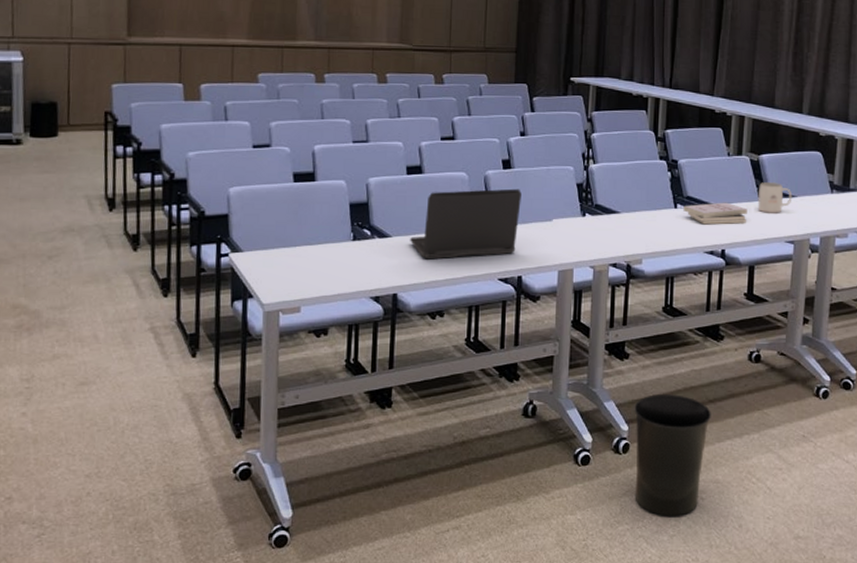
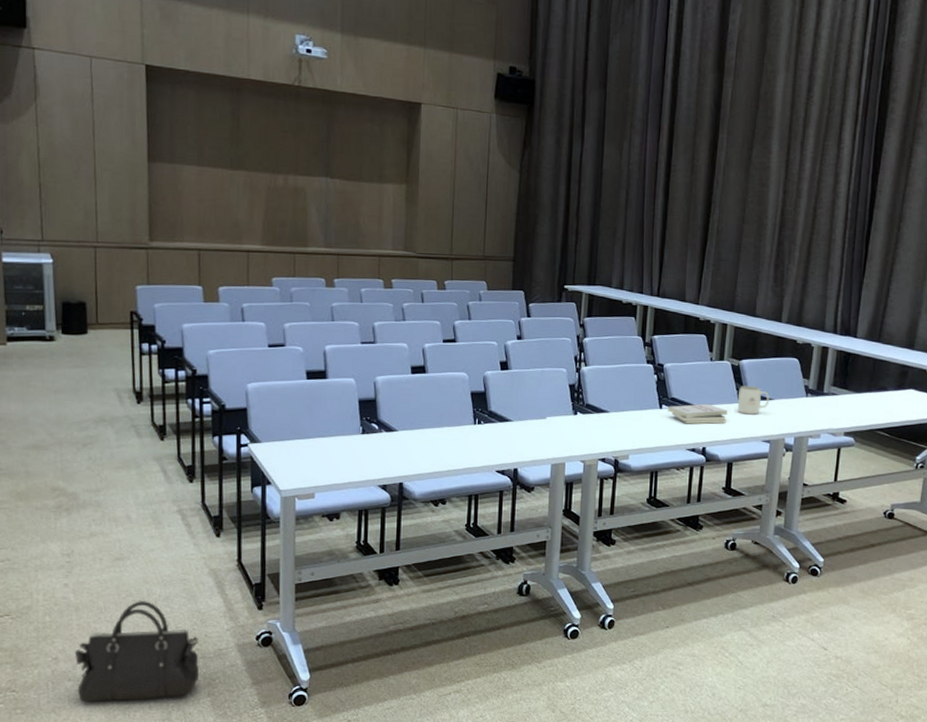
shoulder bag: none [30,429,170,549] -> present [74,600,200,703]
laptop computer: present [410,188,521,260] -> none [415,388,518,452]
waste bin: present [634,394,711,516] -> none [618,577,690,685]

